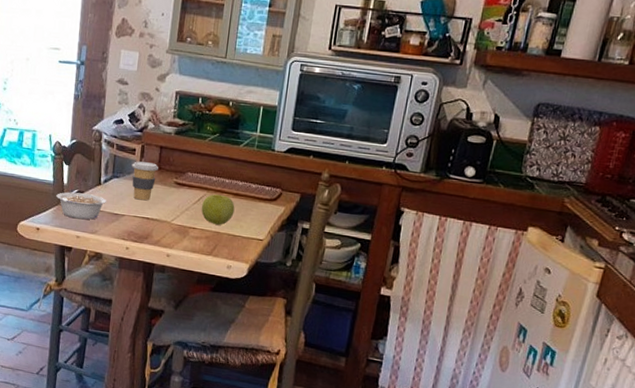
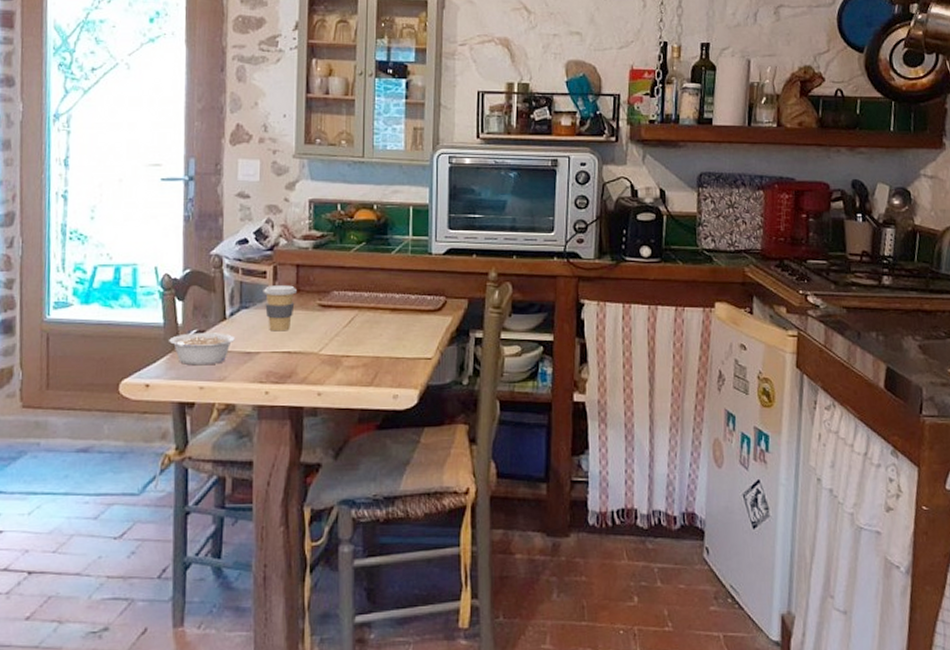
apple: present [201,194,235,225] -> none [353,312,394,348]

